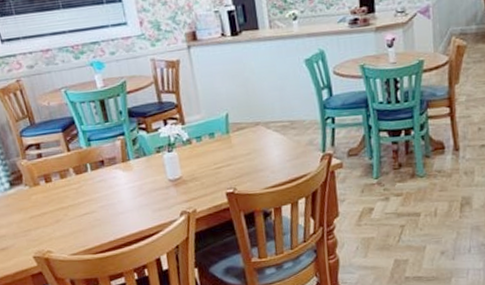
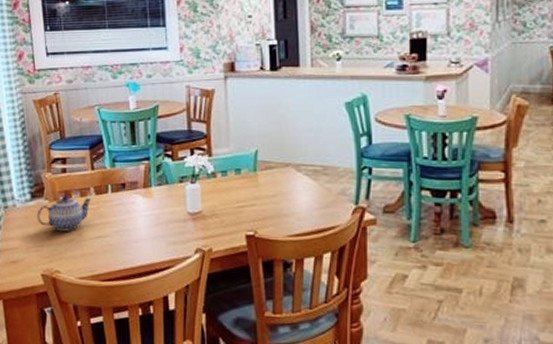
teapot: none [18,179,72,214] -> present [37,195,91,231]

